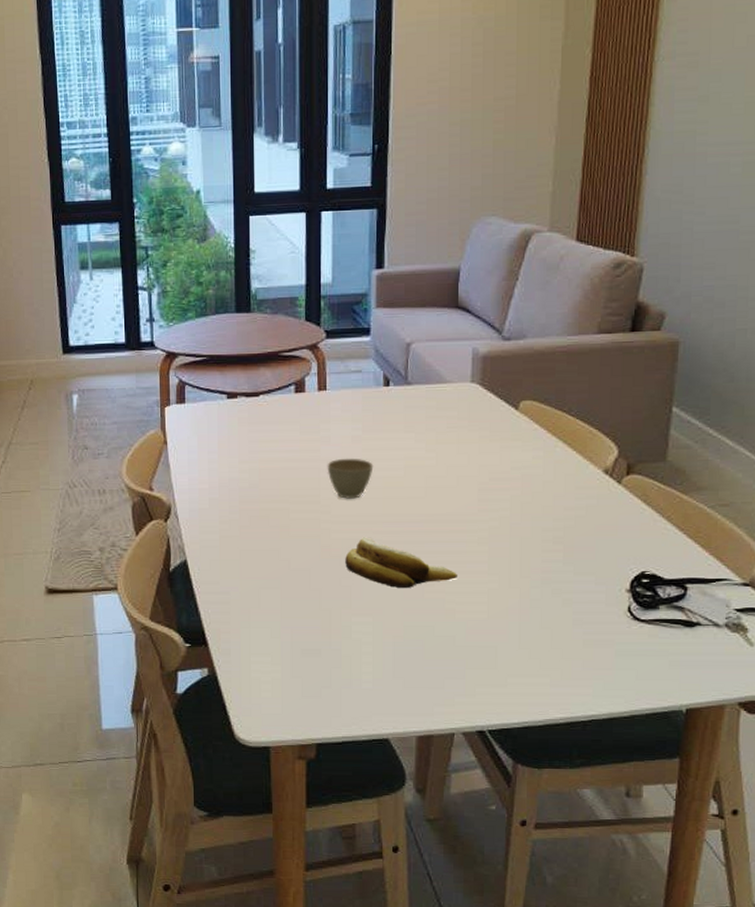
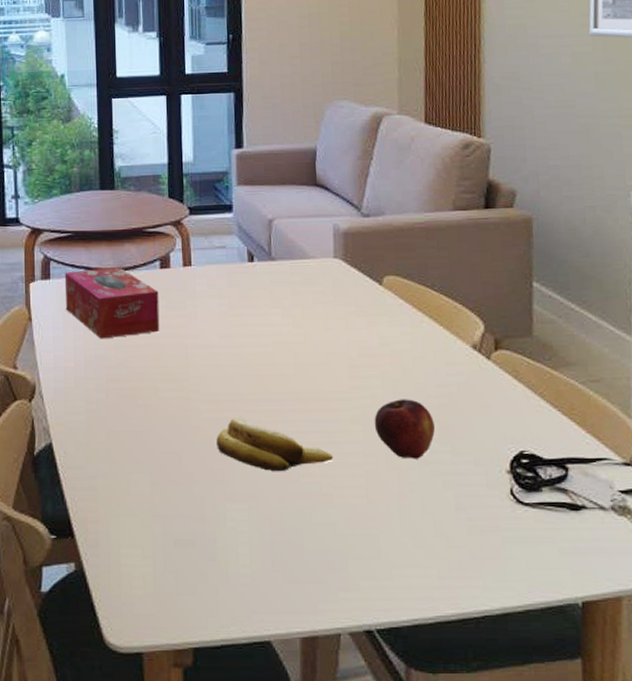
tissue box: none [199,391,293,462] -> present [64,267,160,339]
cup: present [327,458,374,499] -> none [194,334,242,377]
fruit: none [500,521,560,578] -> present [374,399,436,459]

